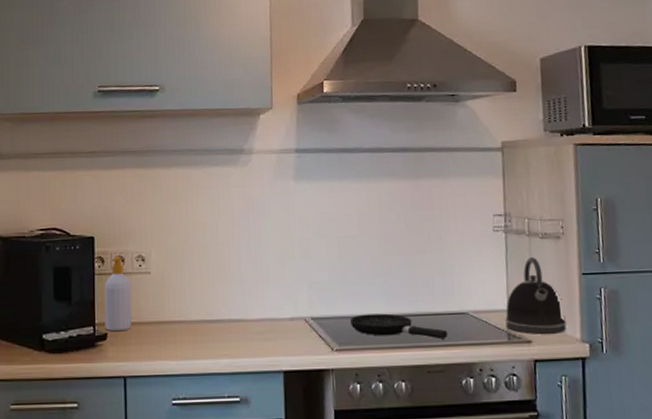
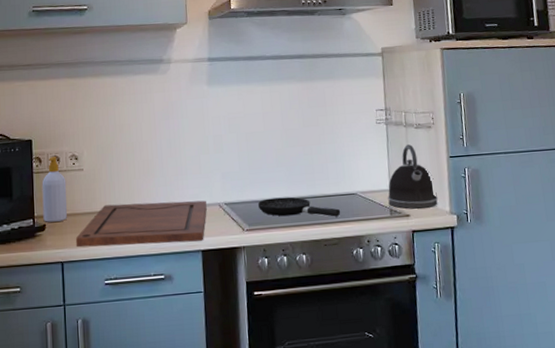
cutting board: none [140,313,291,362] -> present [75,200,207,248]

